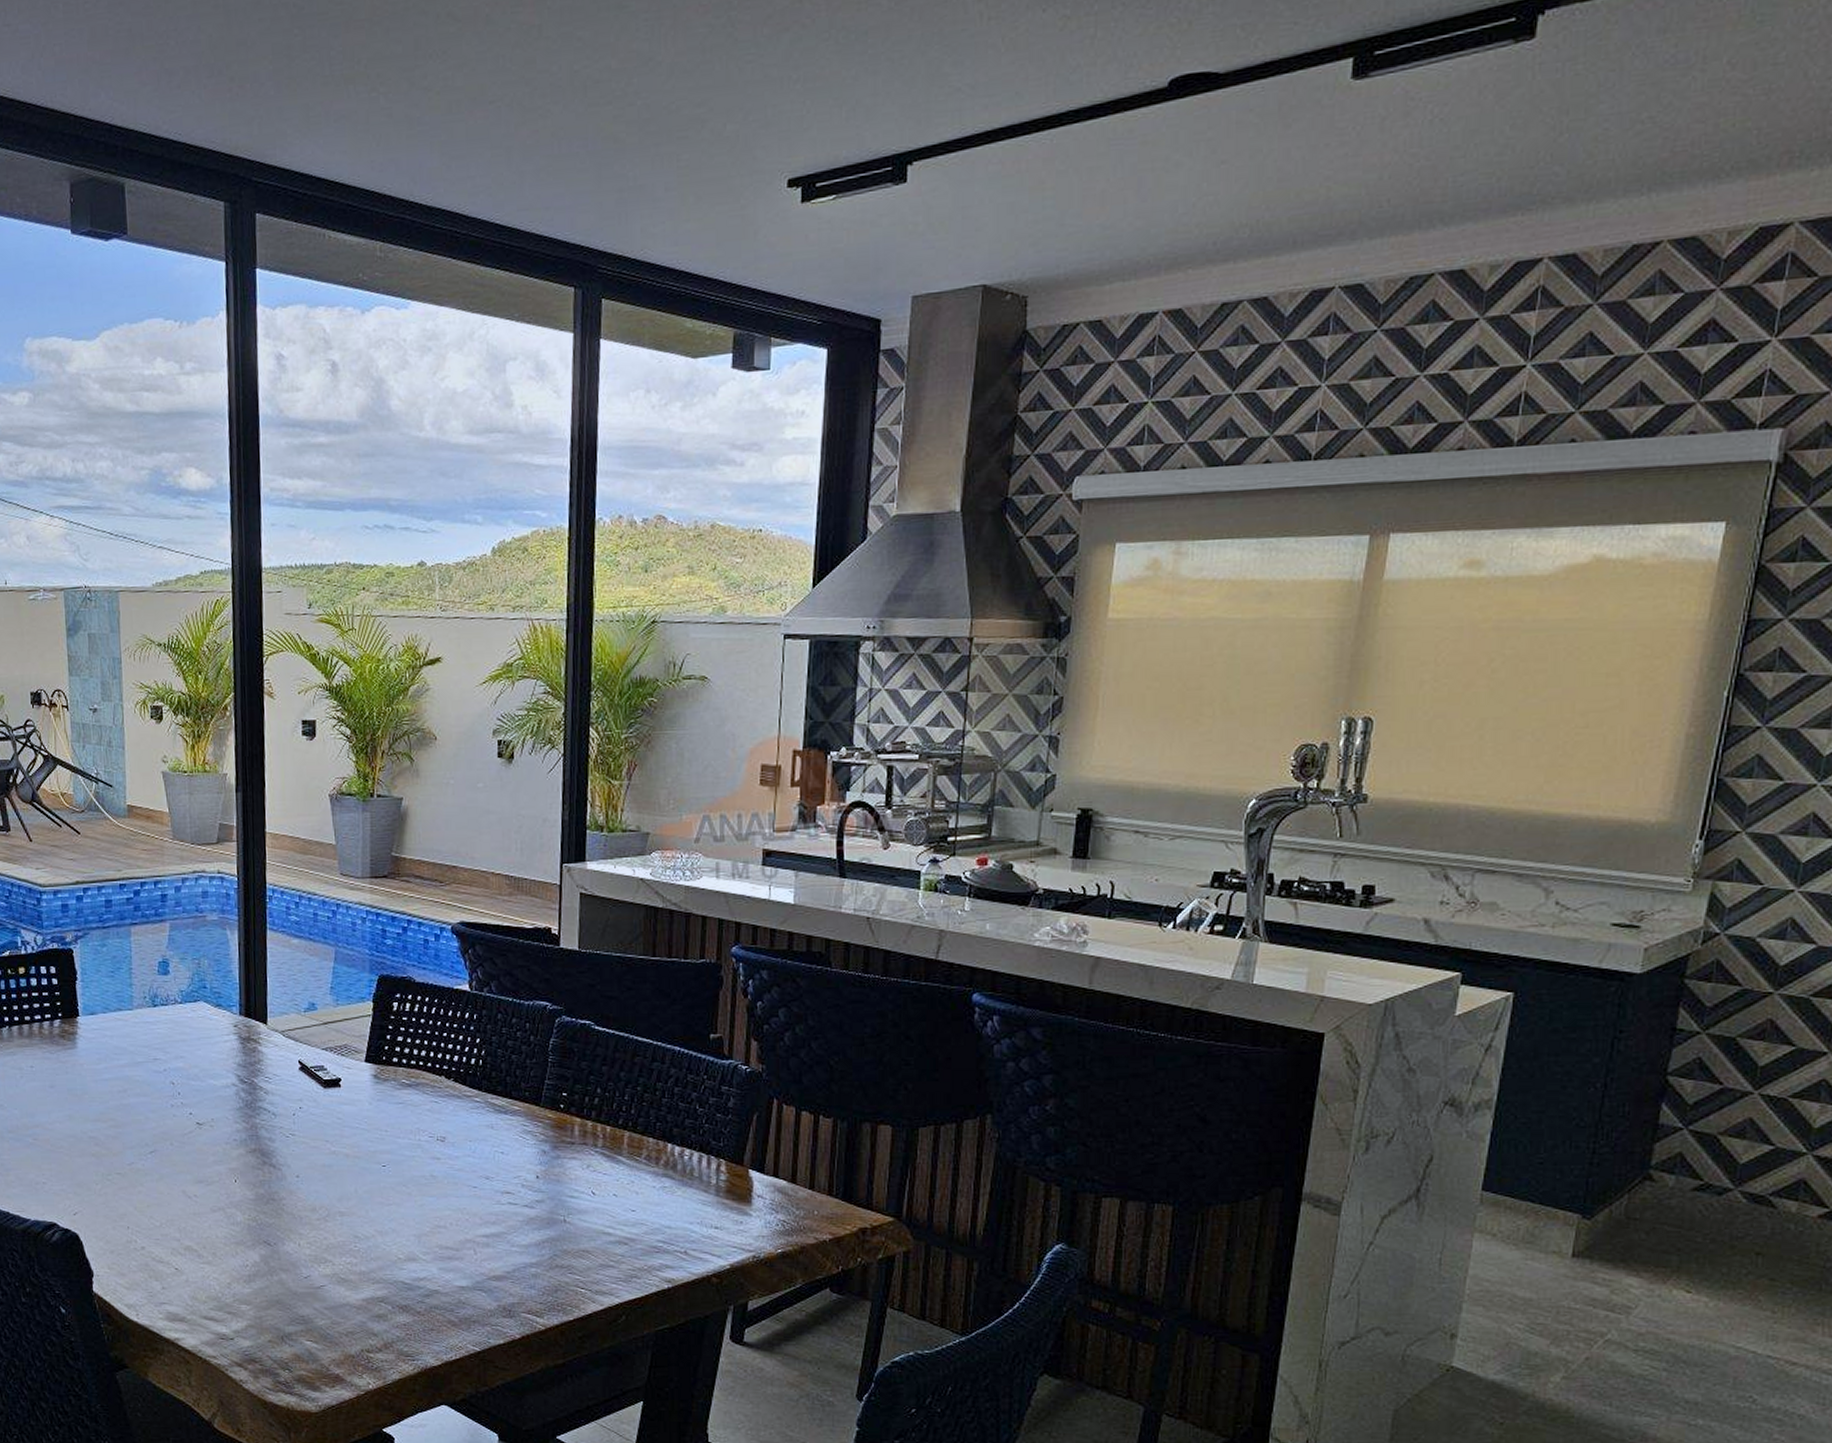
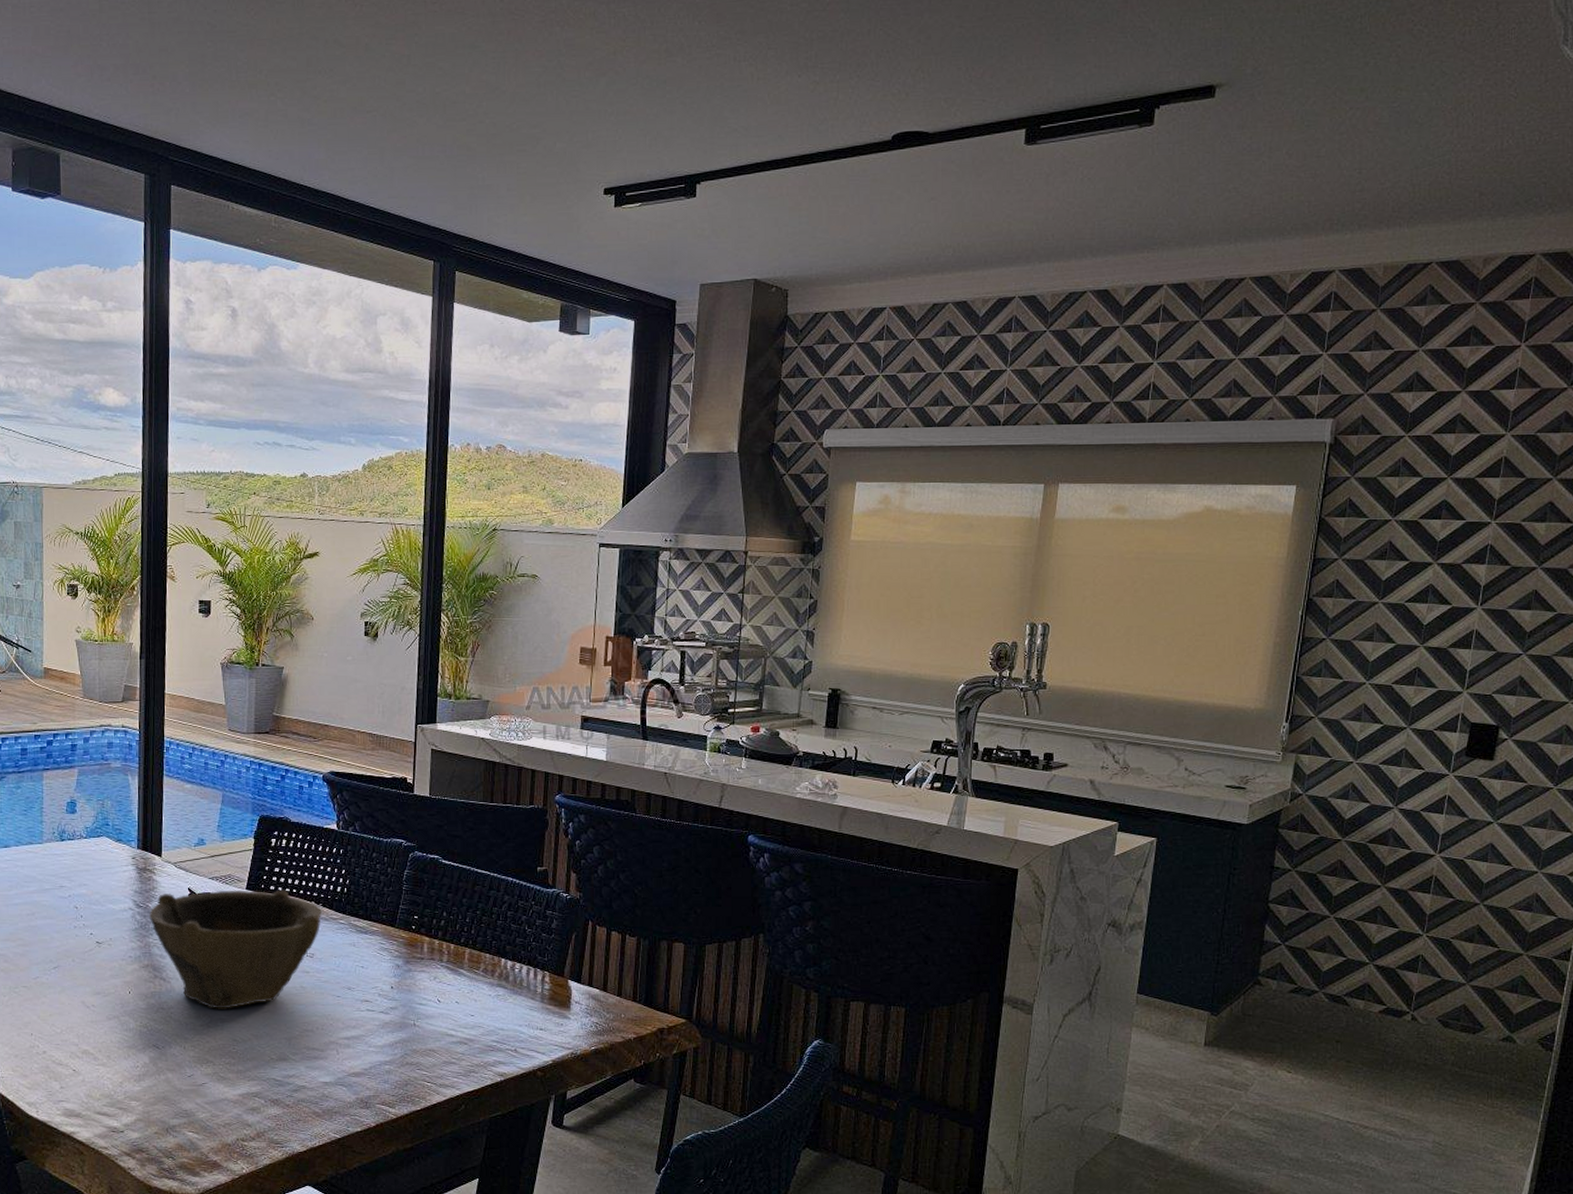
bowl: none [255,1062,454,1201] -> present [149,889,322,1009]

